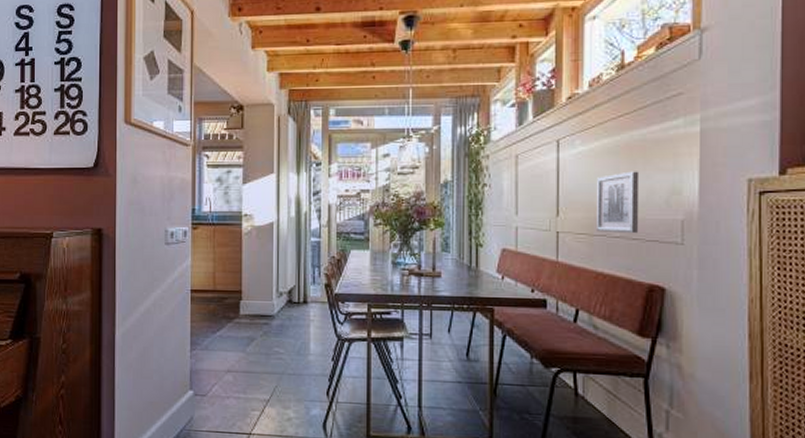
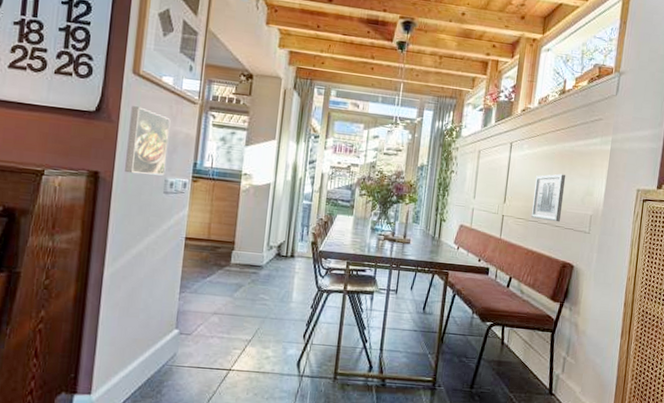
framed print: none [126,157,165,227] -> present [125,106,171,176]

